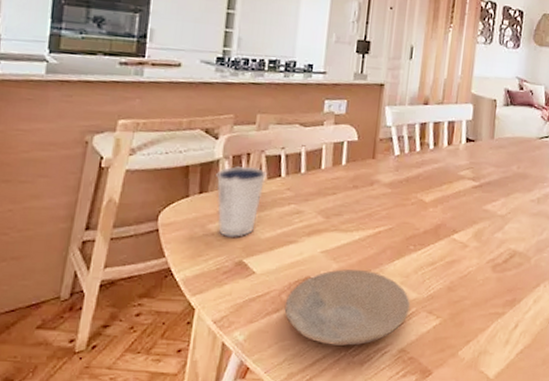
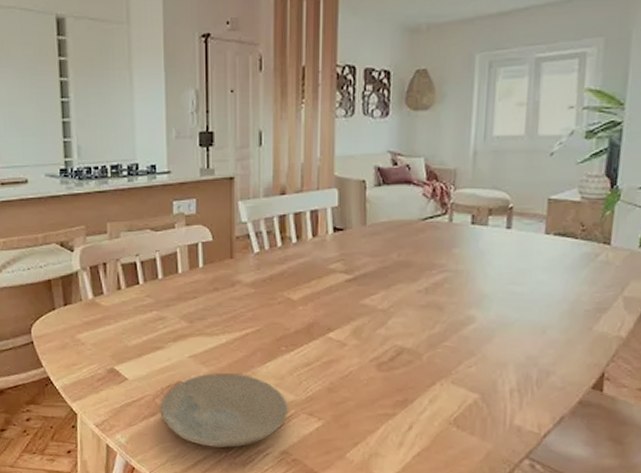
dixie cup: present [216,165,267,237] -> none [77,276,125,346]

